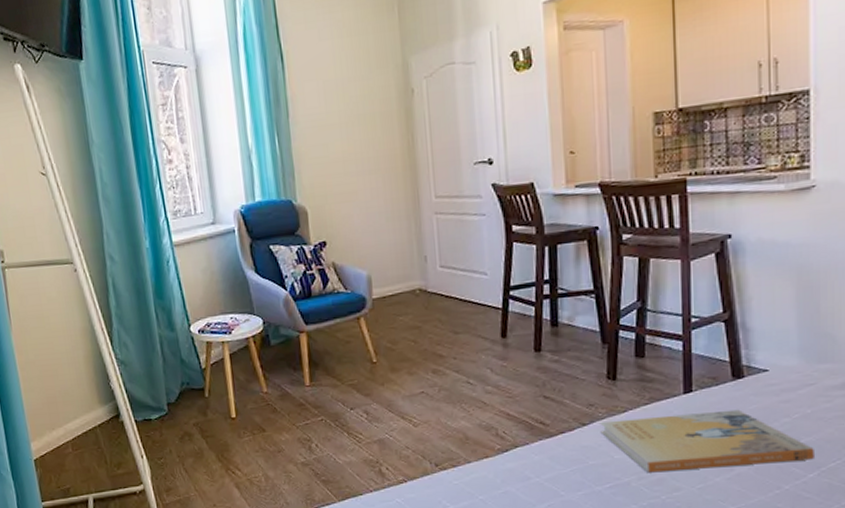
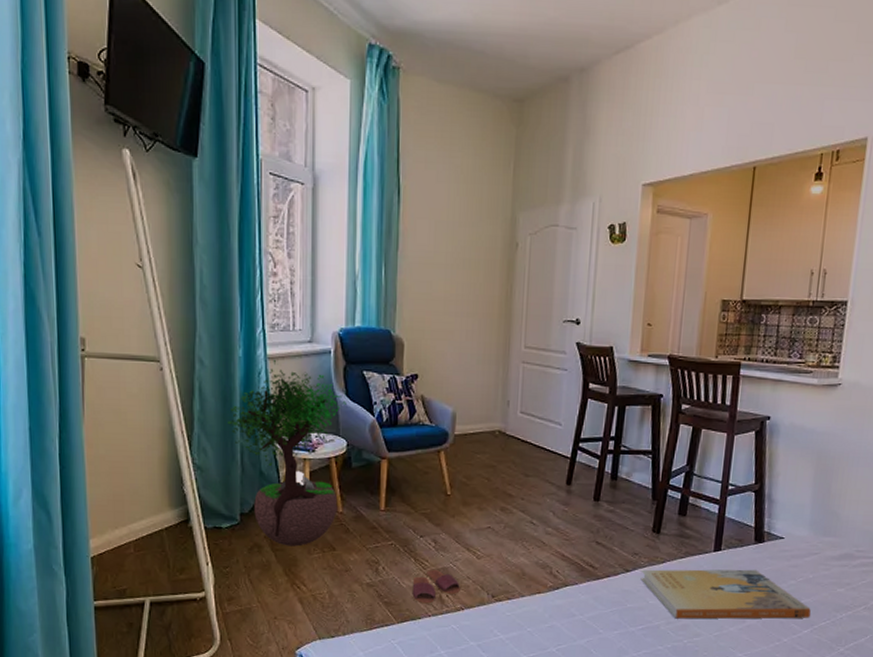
potted tree: none [144,245,262,432] -> present [228,359,346,547]
slippers: none [348,442,400,479] -> present [412,570,460,604]

